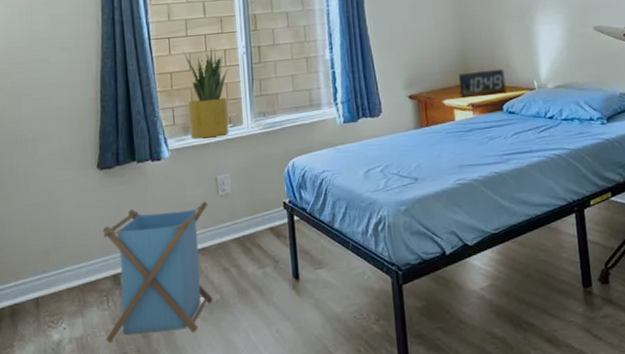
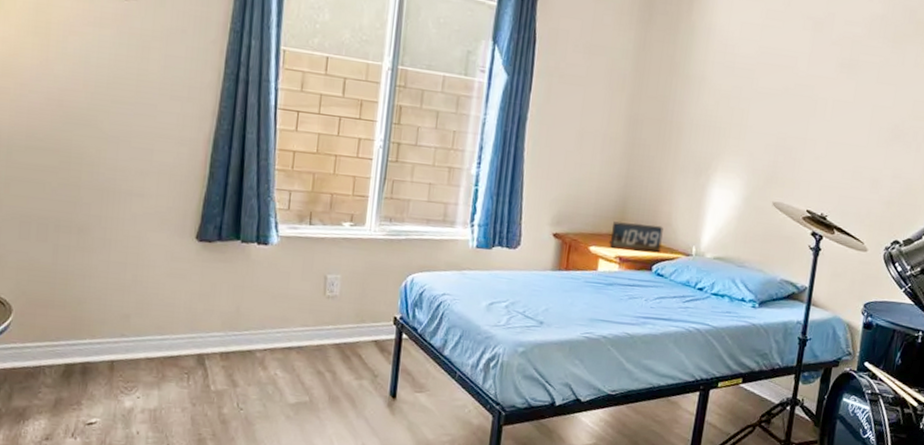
laundry basket: present [102,201,213,343] -> none [181,289,313,428]
planter: present [183,48,230,140] -> none [305,129,360,234]

